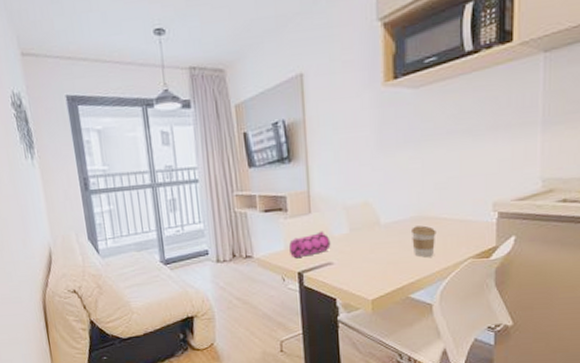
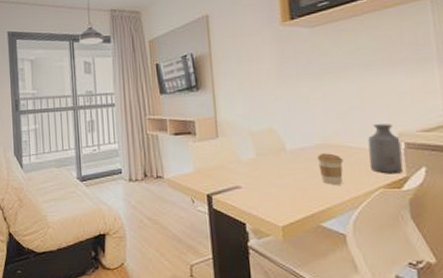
pencil case: present [289,231,331,258] -> none [198,155,239,180]
bottle: none [461,193,494,244] -> present [368,124,404,174]

